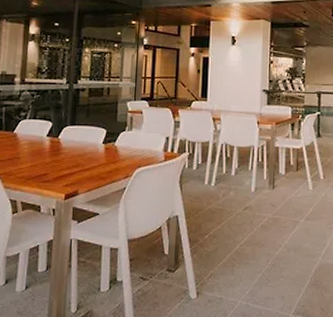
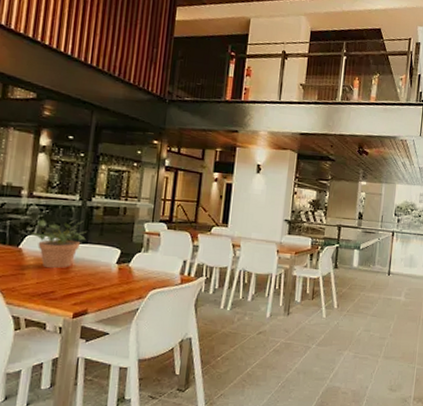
potted plant: none [24,102,74,152] -> present [30,219,86,269]

